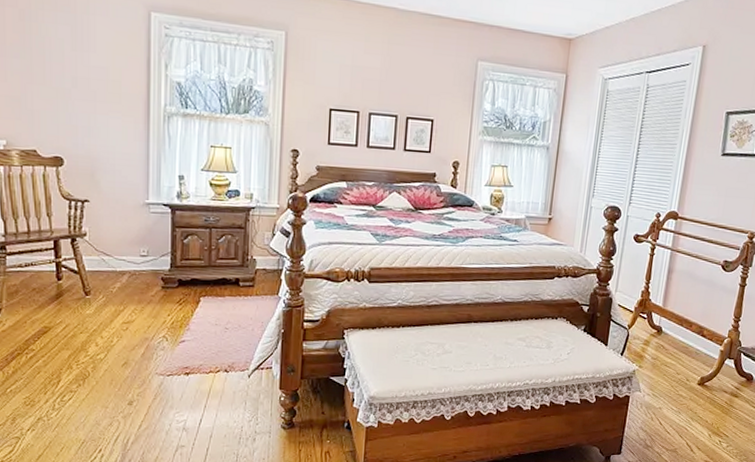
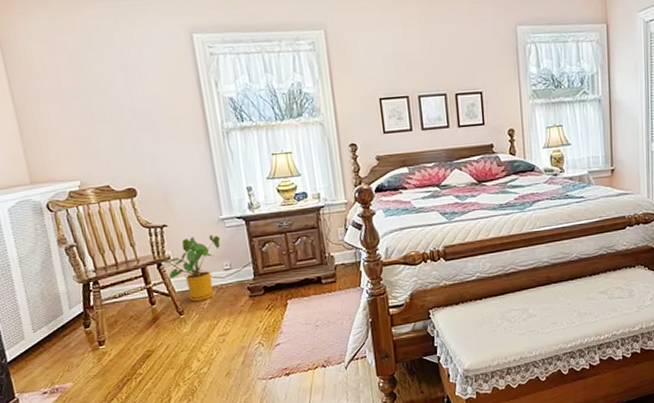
house plant: none [79,217,143,284] -> present [164,235,221,302]

